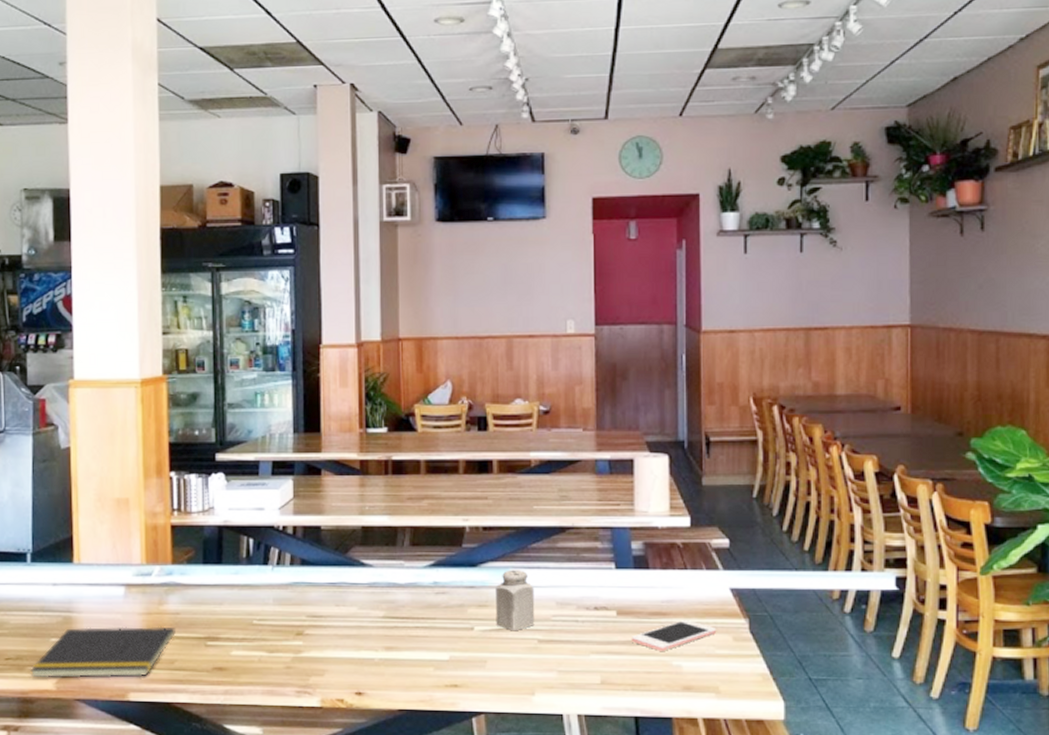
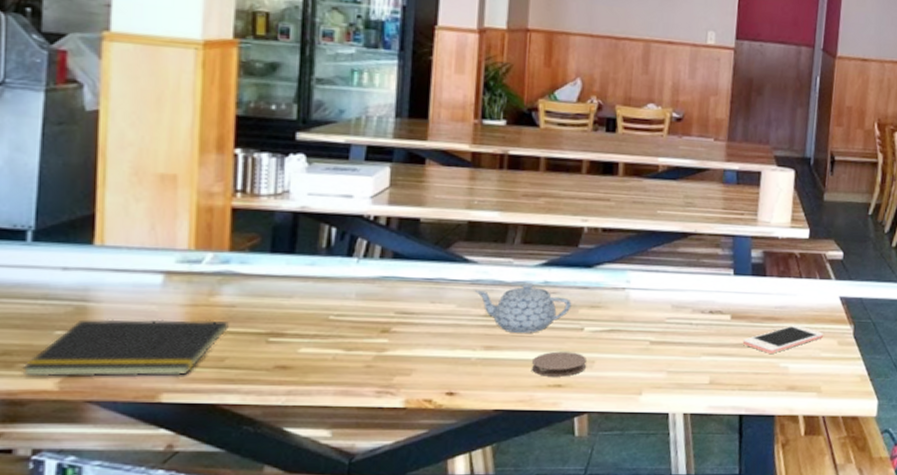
teapot: none [373,584,461,633] -> present [475,283,572,333]
coaster: none [428,651,479,677] -> present [531,351,586,377]
salt shaker: present [495,570,535,630] -> none [607,272,651,332]

